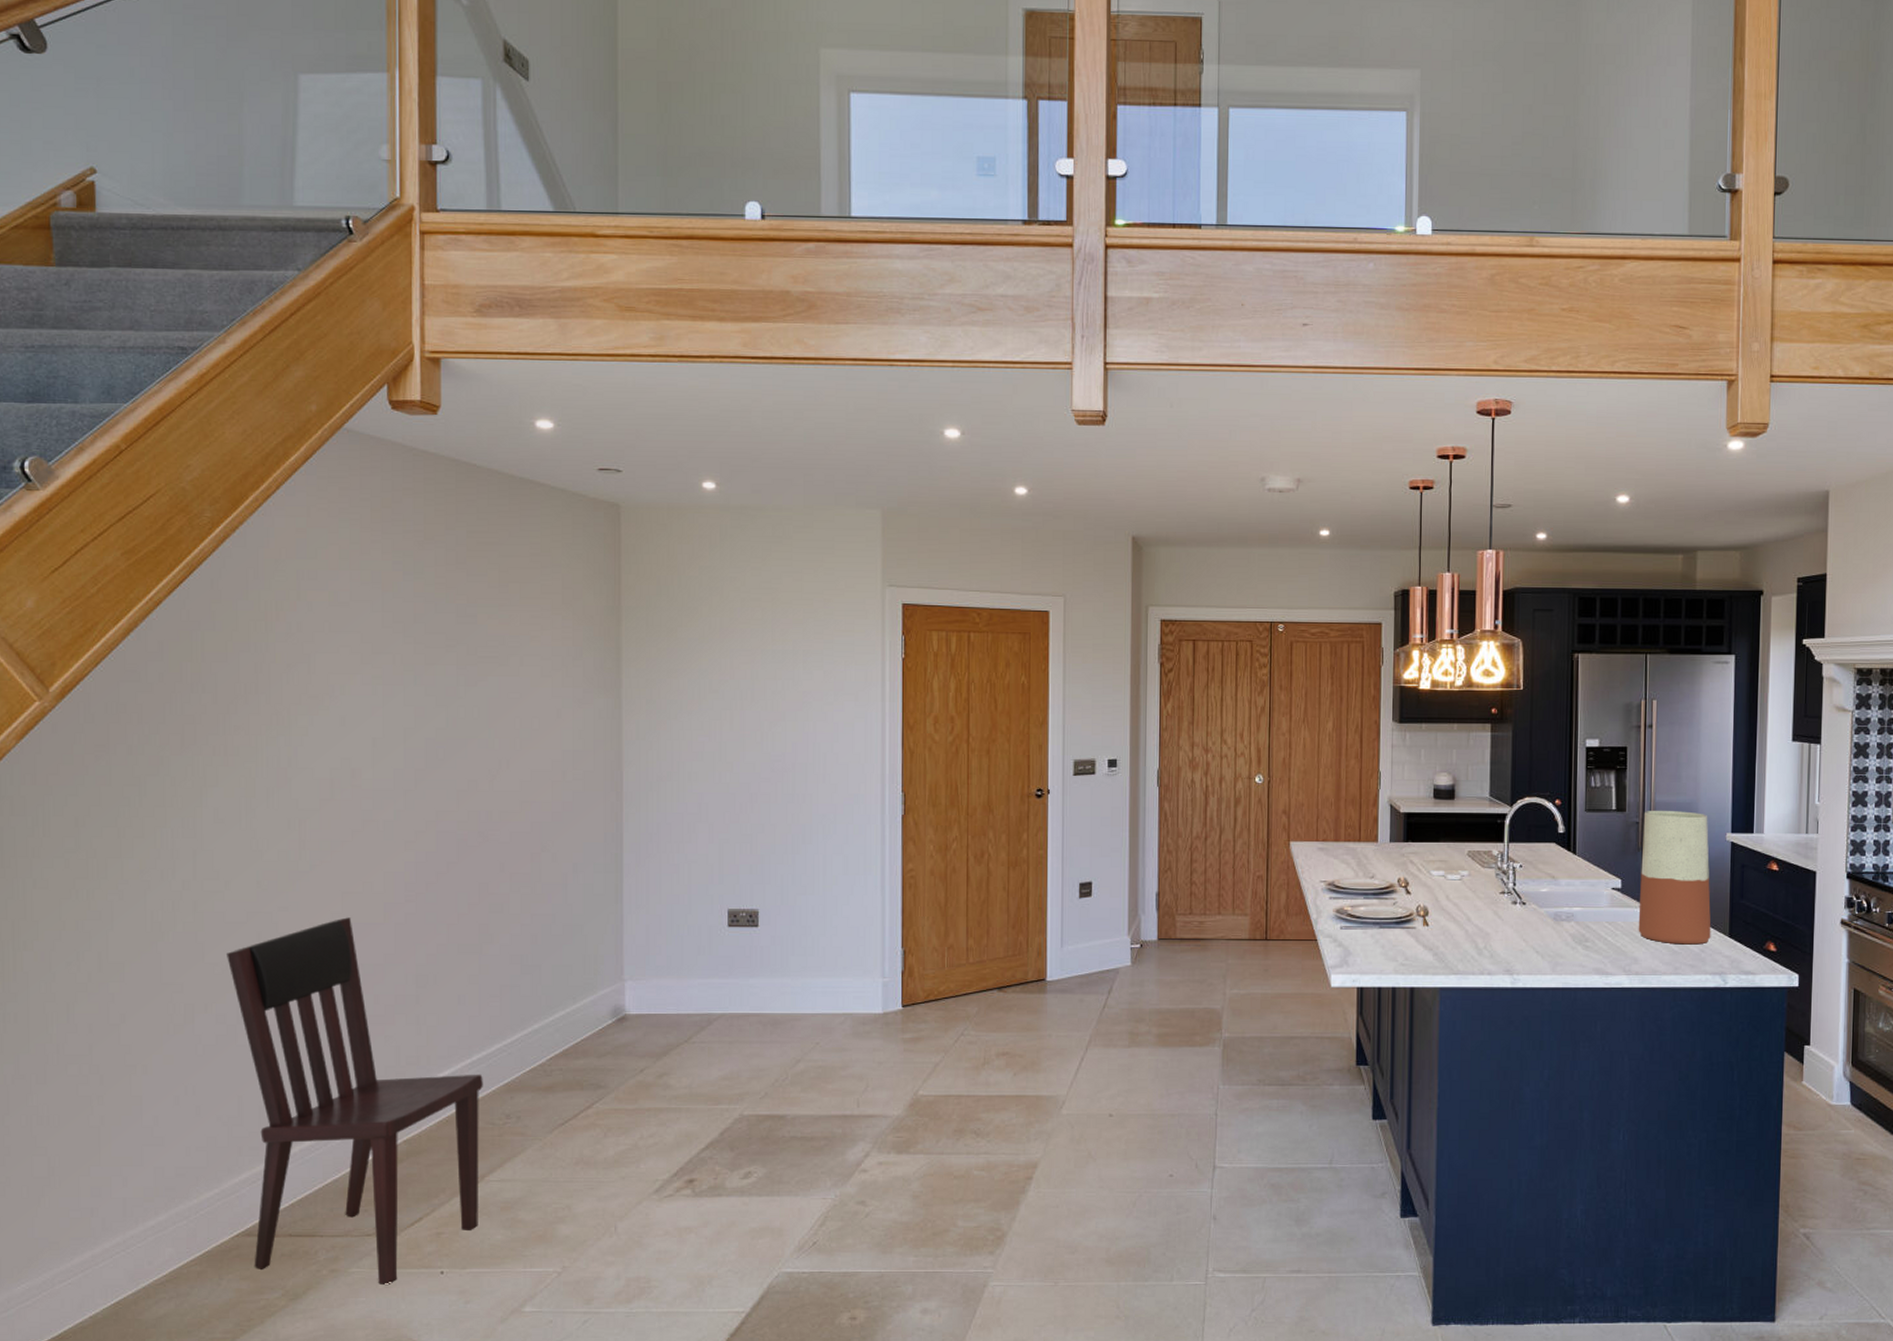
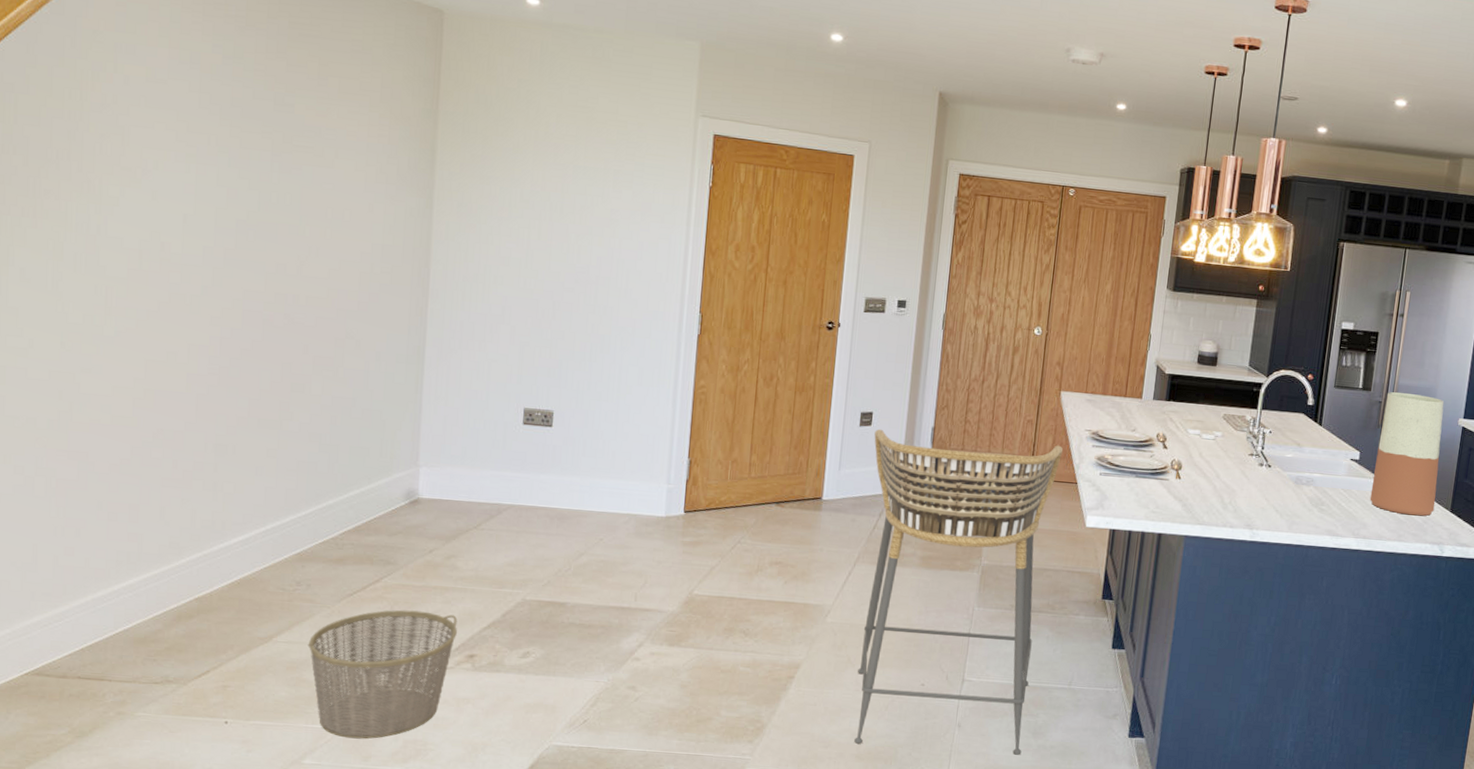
dining chair: present [227,917,483,1284] -> none [27,384,276,730]
basket: none [521,1136,675,1280] -> present [308,610,458,739]
bar stool: none [1096,899,1299,1247] -> present [854,429,1064,755]

